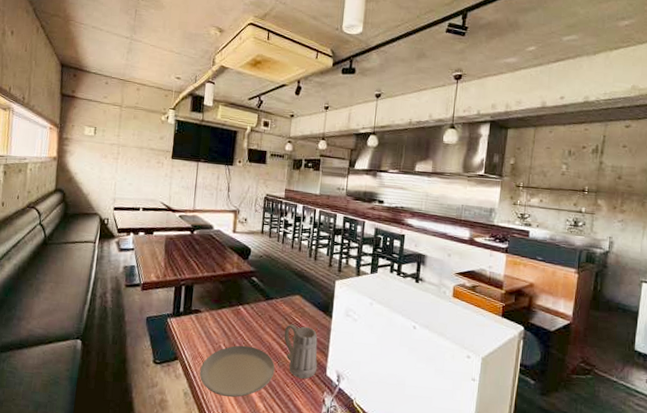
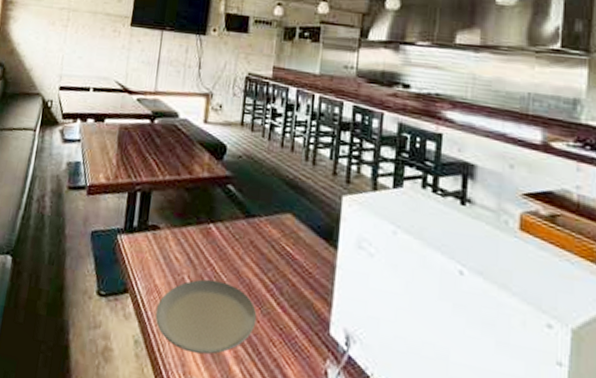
beer mug: present [284,324,318,379] -> none [269,254,317,337]

